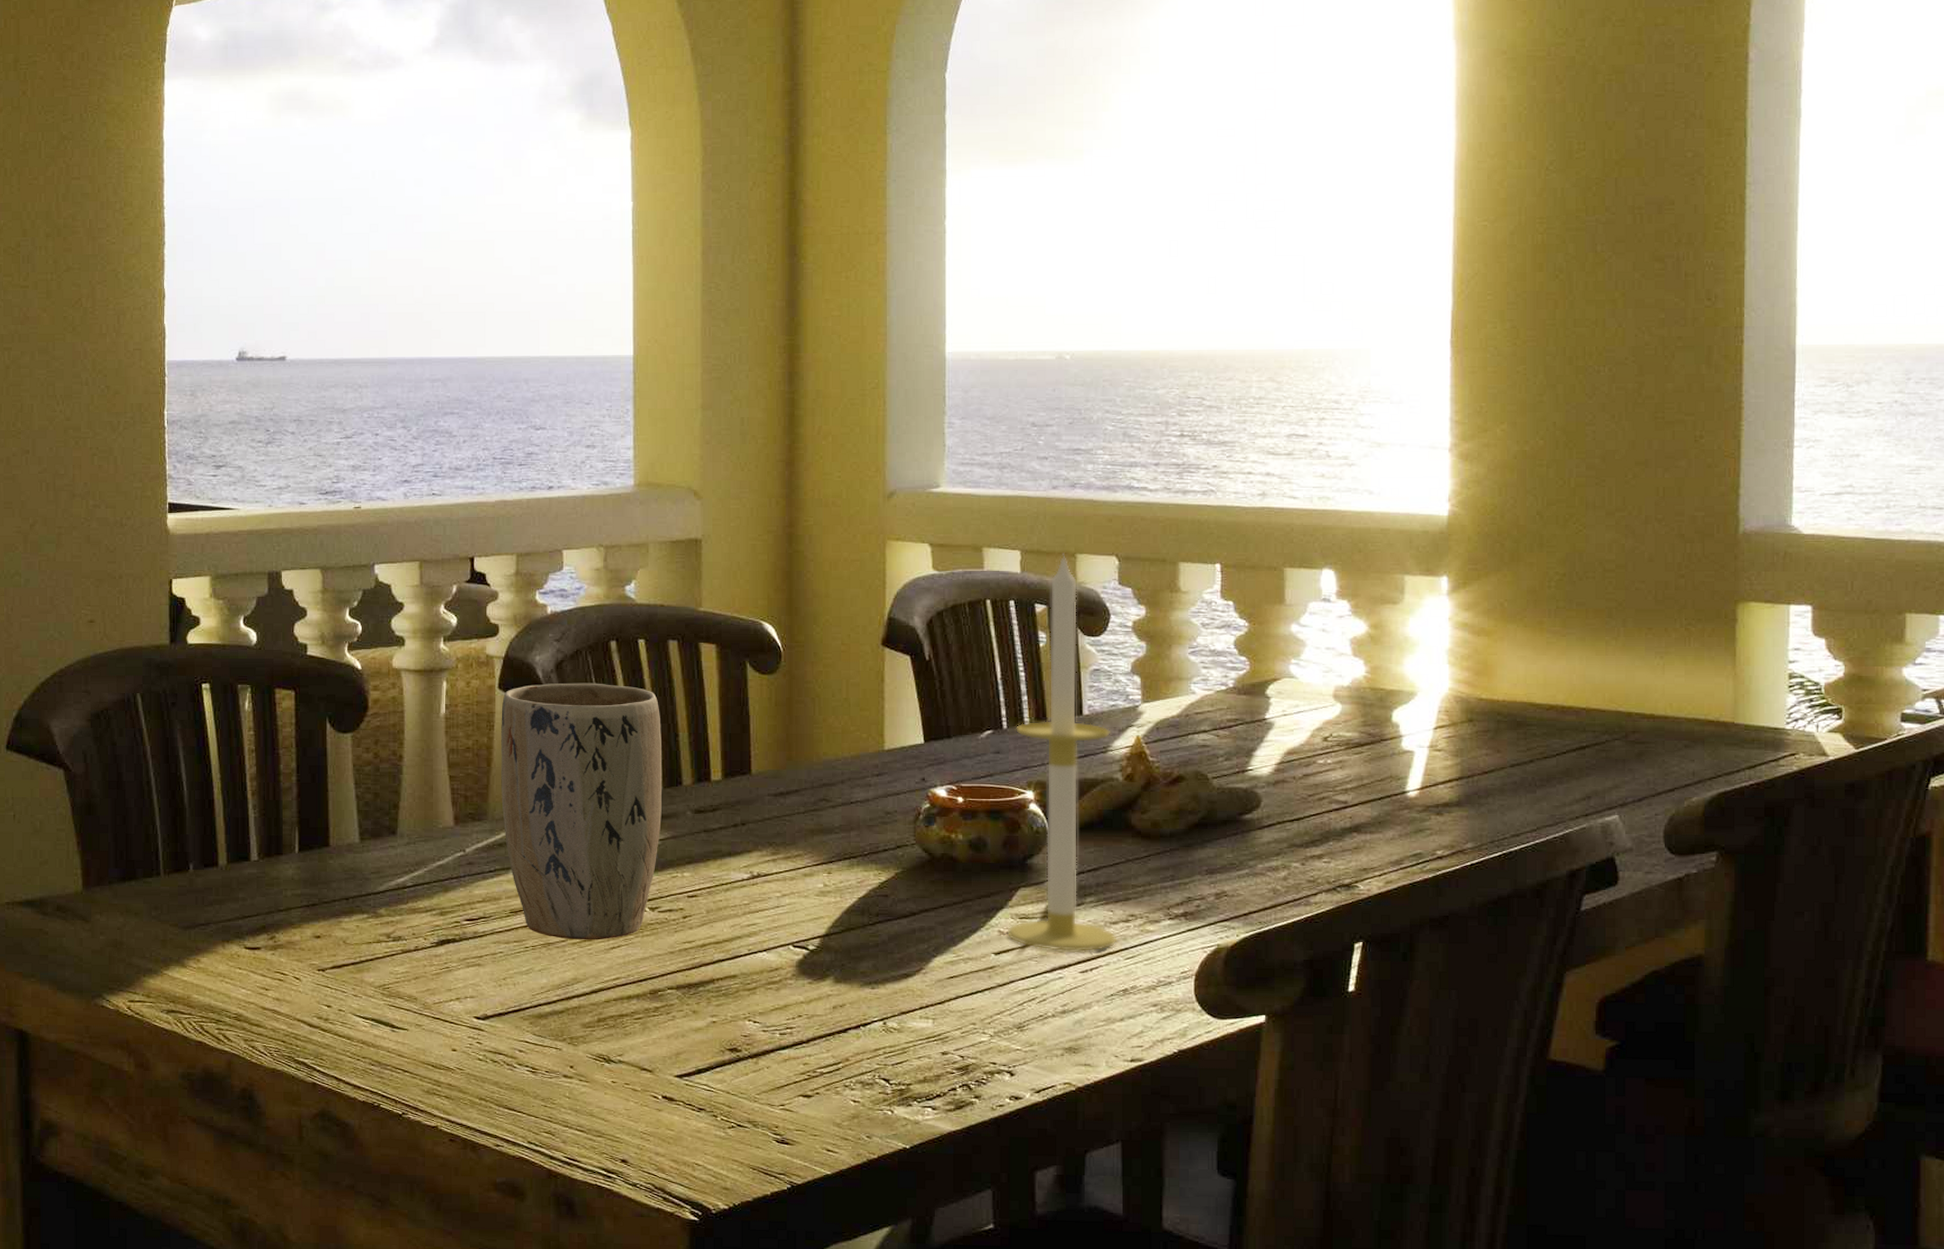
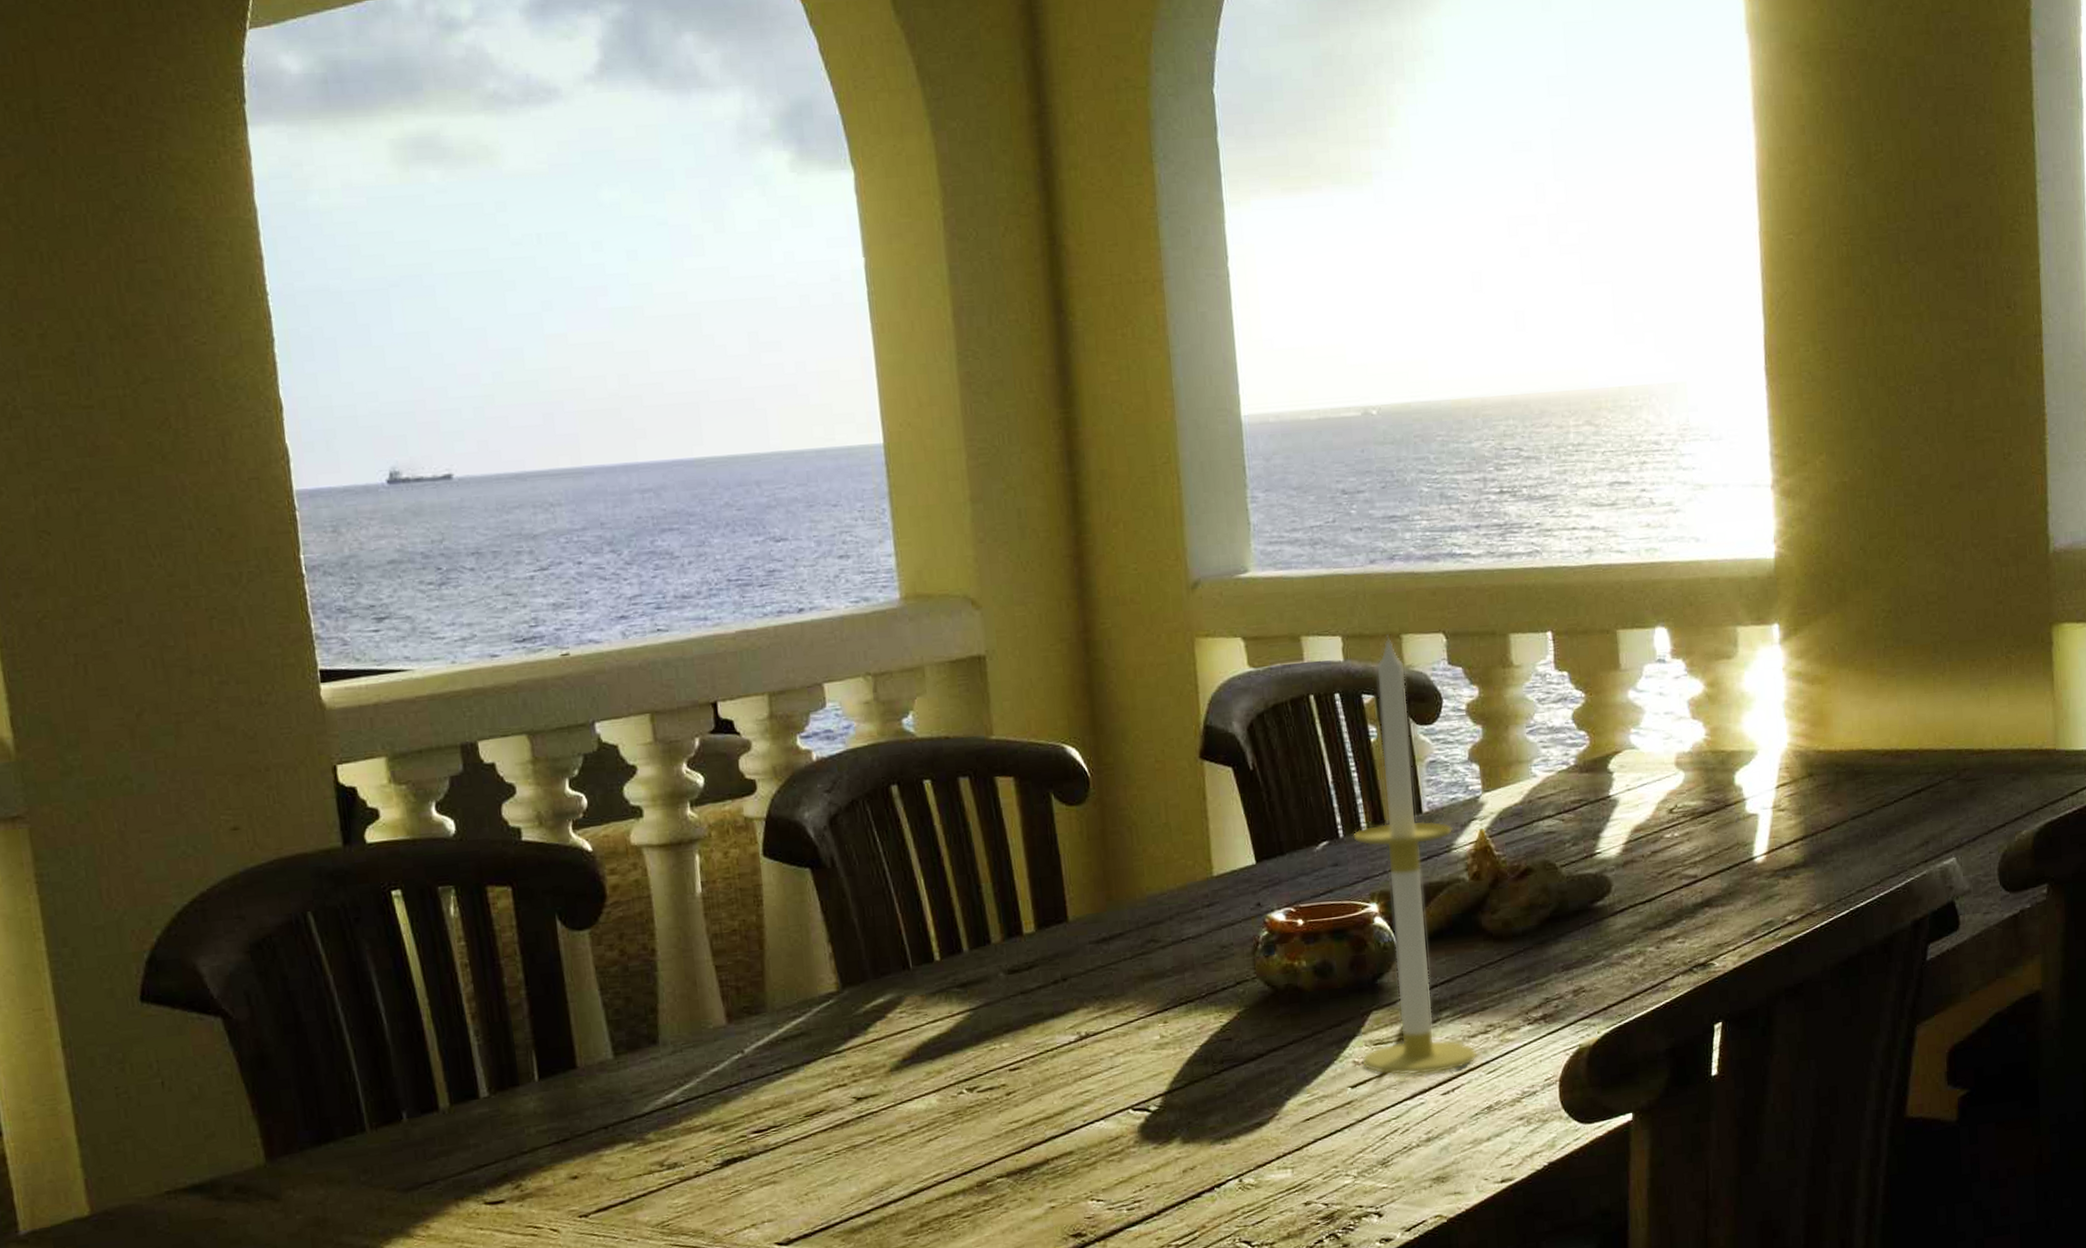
plant pot: present [501,683,663,940] -> none [769,836,971,1139]

